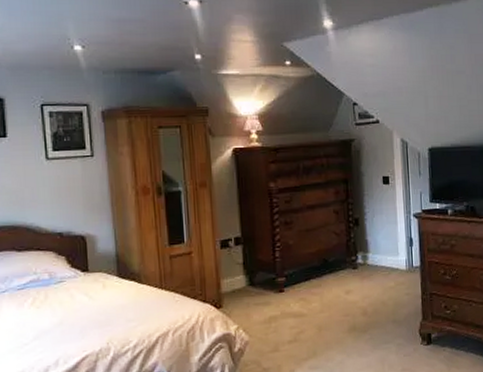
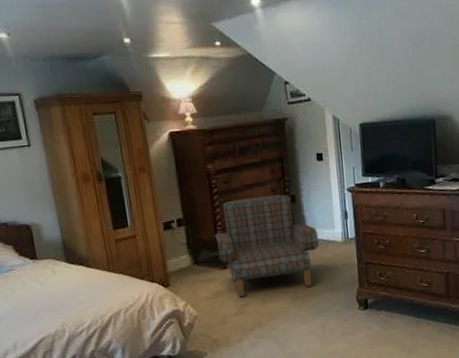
armchair: none [273,217,382,323] -> present [215,194,320,296]

